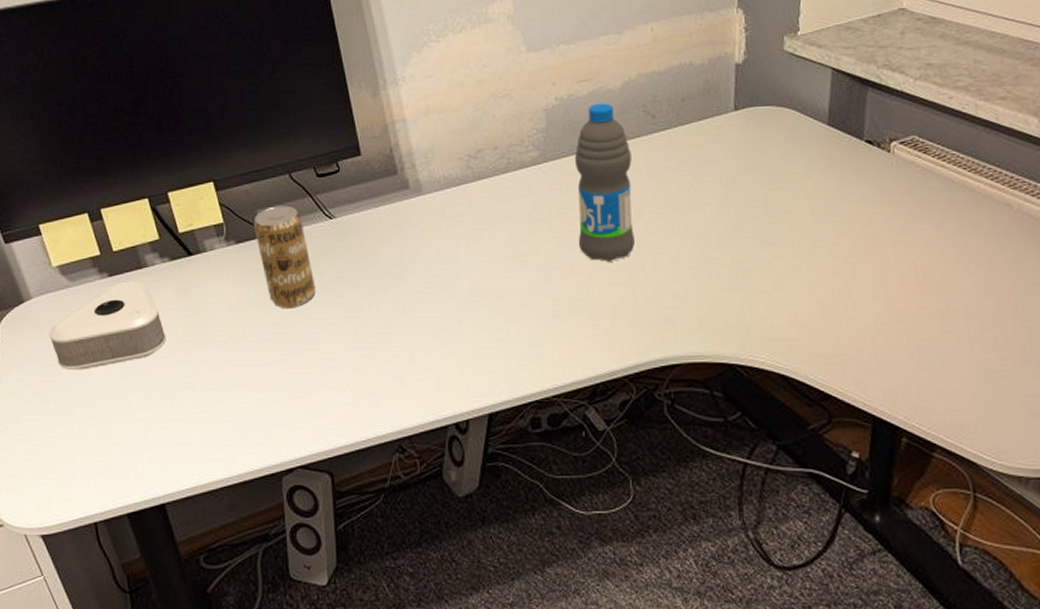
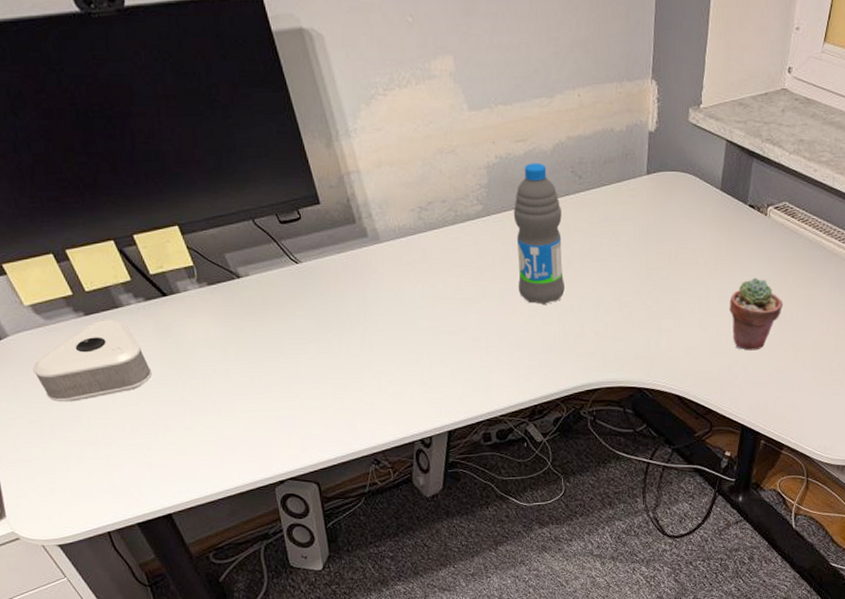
beverage can: present [253,205,316,309] -> none [223,250,289,345]
potted succulent: none [846,226,921,319] -> present [729,277,784,351]

